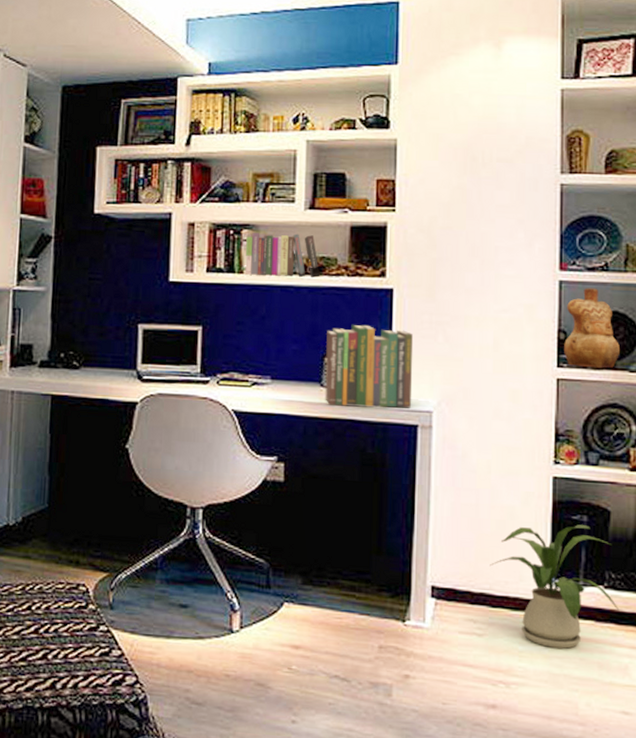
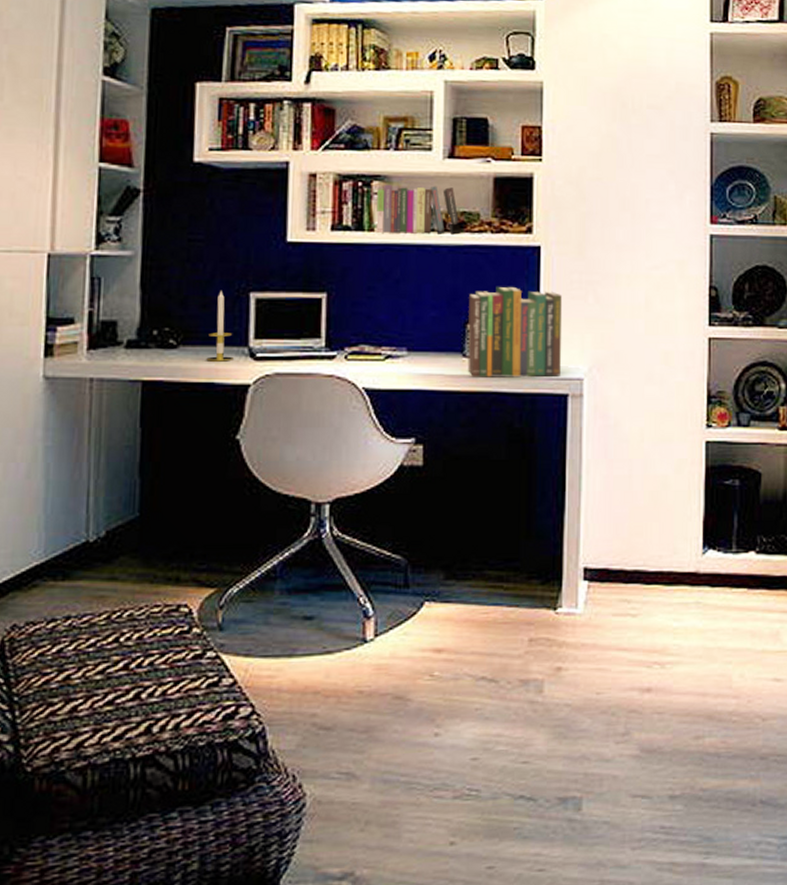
candle: none [102,321,124,382] -> present [206,290,234,362]
house plant: present [490,525,618,649] -> none [643,489,770,621]
ceramic vessel: present [564,288,619,369] -> none [715,242,769,325]

